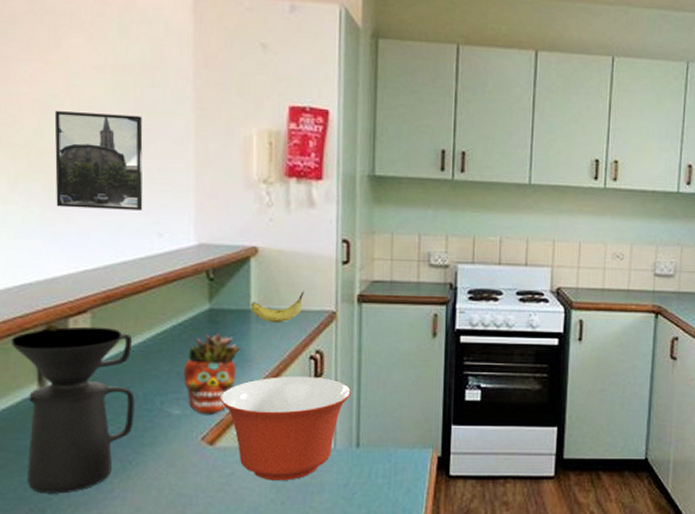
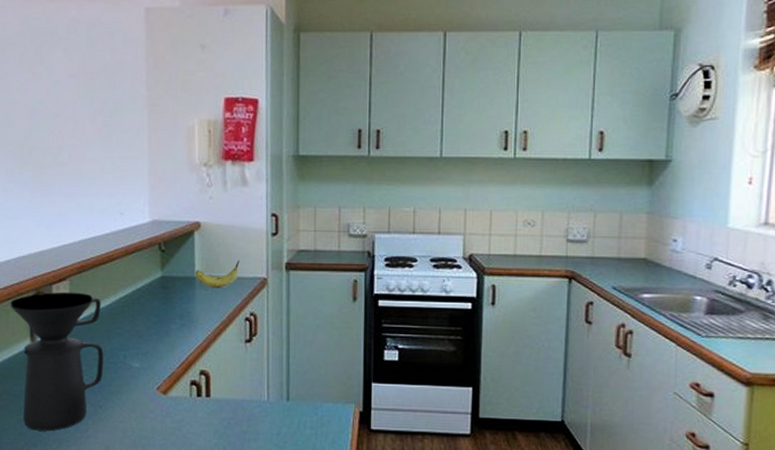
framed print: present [54,111,143,211] -> none [40,113,108,193]
succulent planter: present [183,333,241,415] -> none [141,298,188,368]
mixing bowl: present [220,377,351,480] -> none [172,336,281,428]

